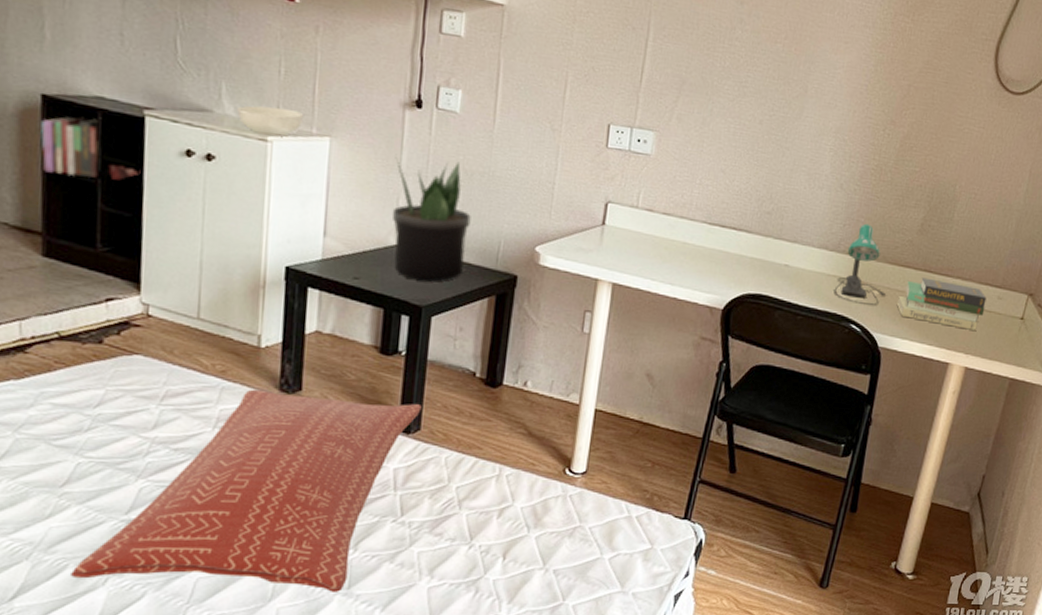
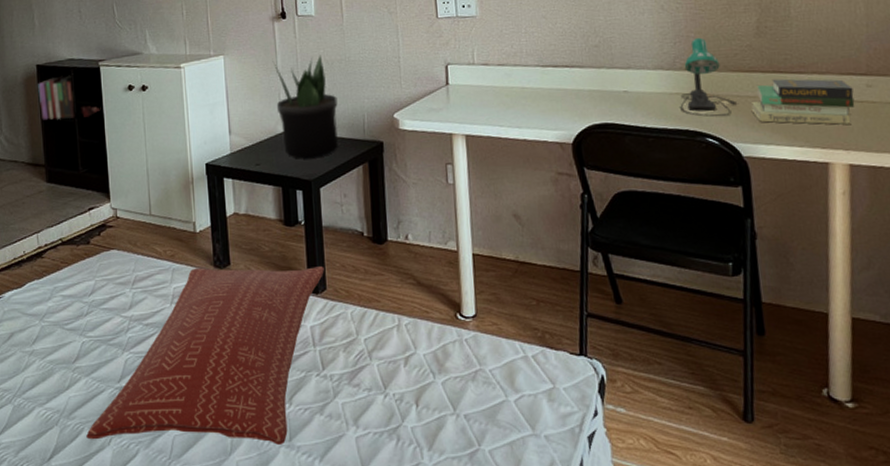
bowl: present [237,105,305,137] -> none [158,40,204,64]

